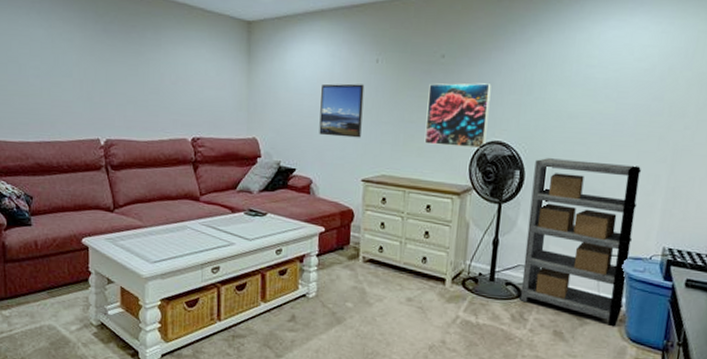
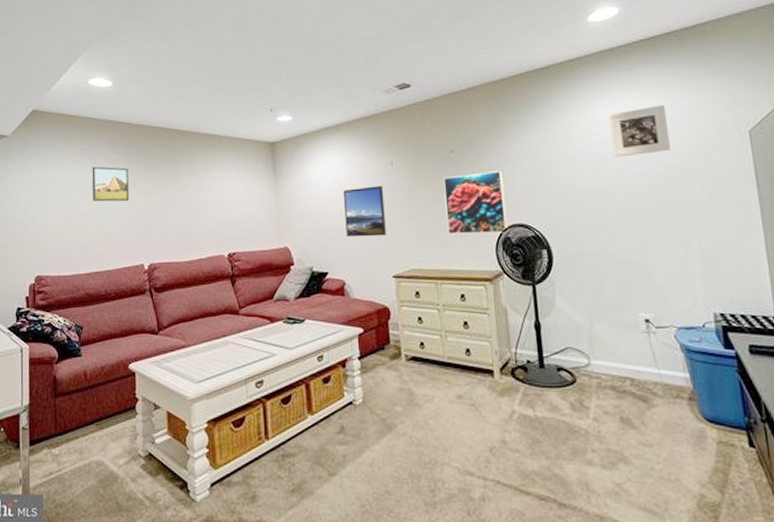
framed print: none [42,24,85,68] -> present [92,166,130,202]
shelving unit: present [520,158,642,327] -> none [560,232,689,407]
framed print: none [608,32,675,85] -> present [608,104,671,158]

